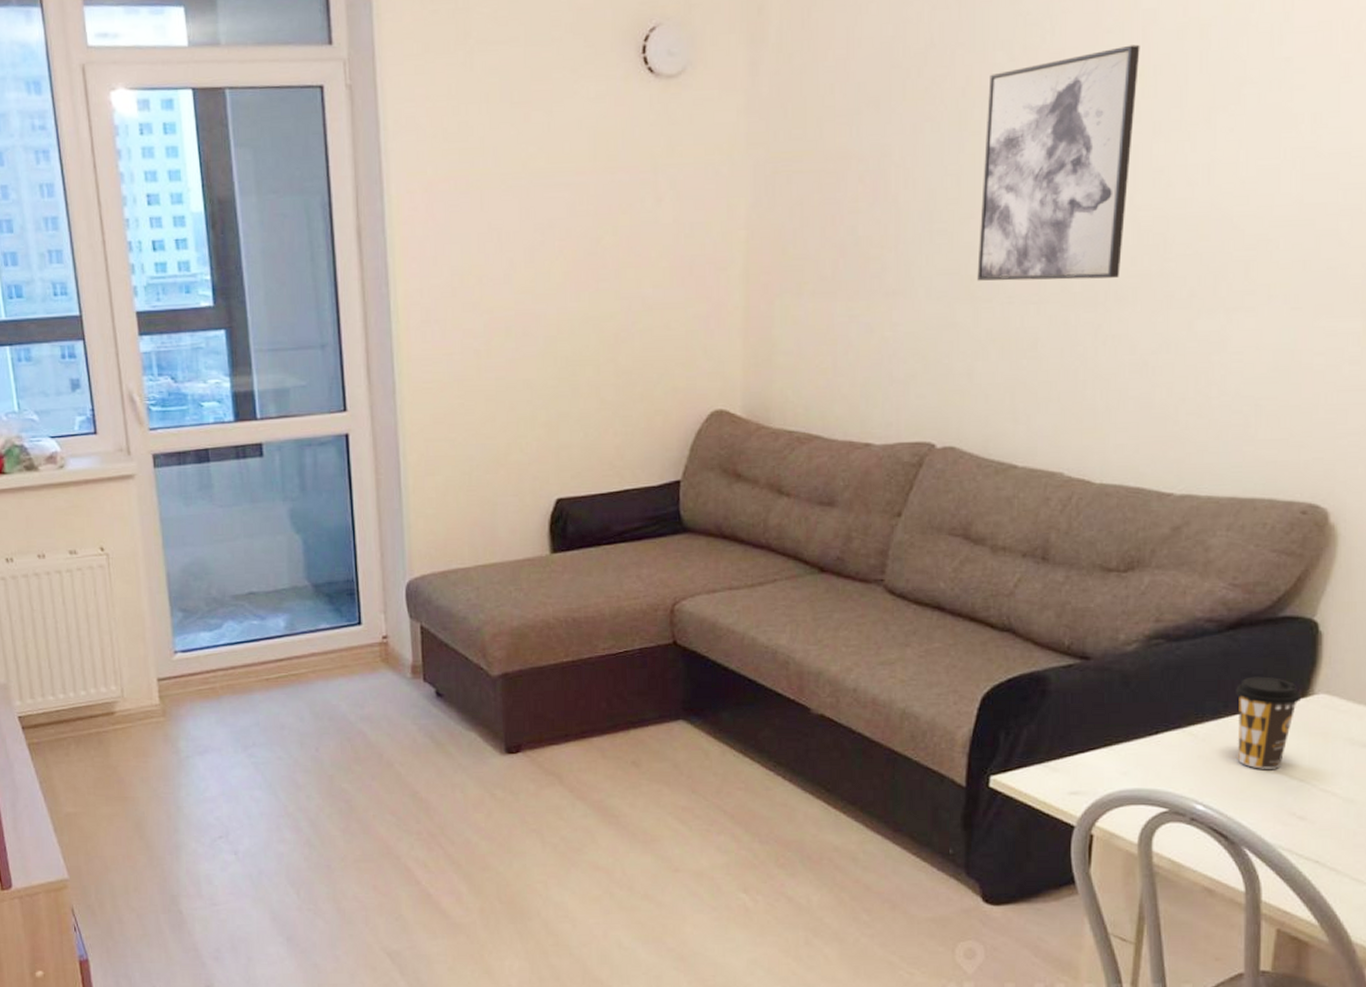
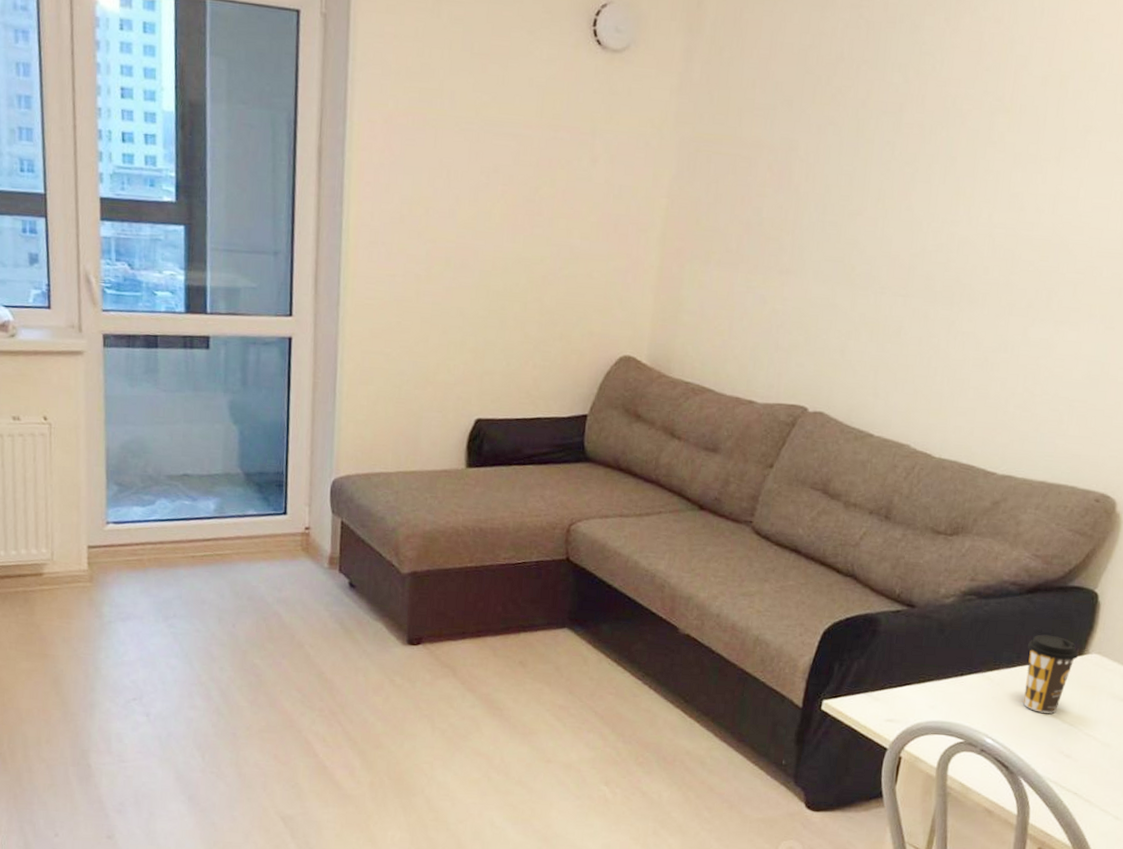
wall art: present [977,44,1140,281] -> none [857,84,1011,283]

